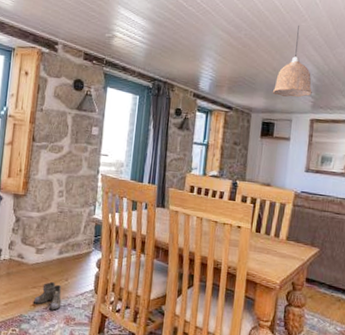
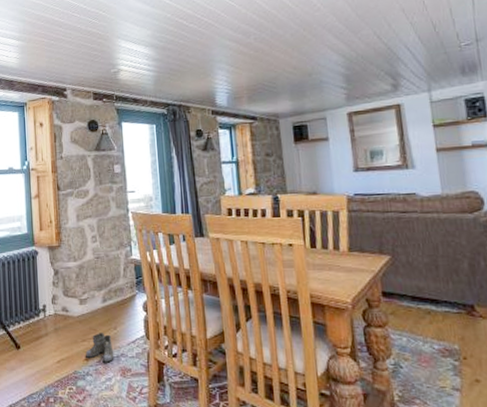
pendant lamp: present [272,26,312,98] -> none [297,16,343,95]

